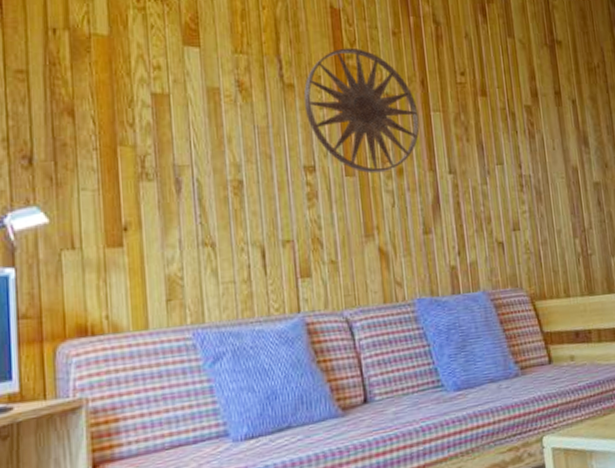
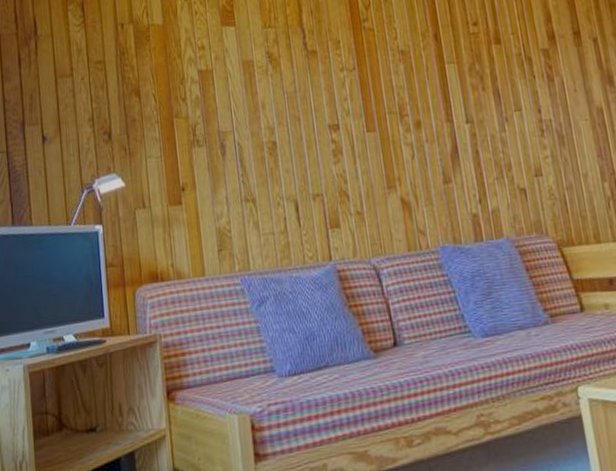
wall art: present [303,47,420,174] -> none [325,10,435,128]

